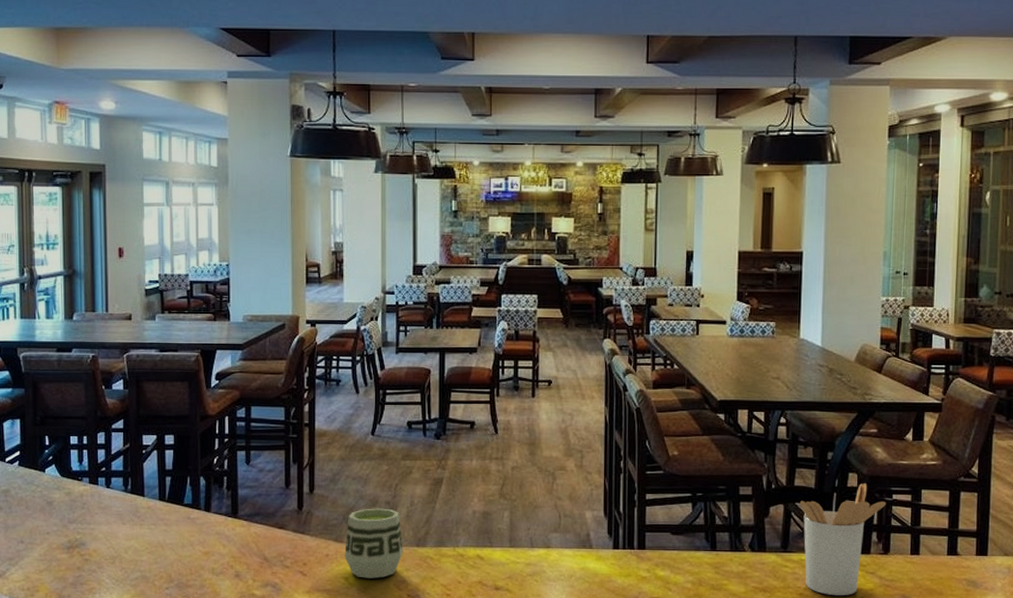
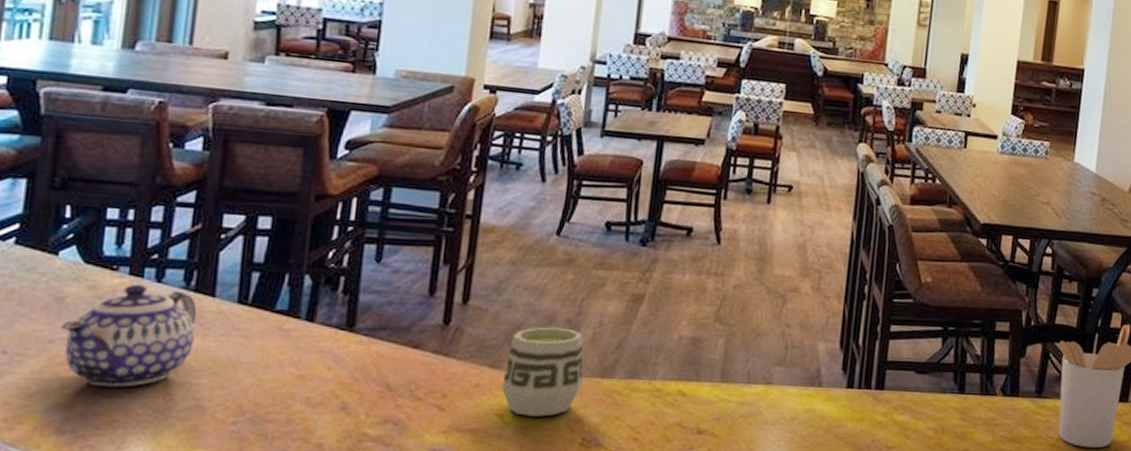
teapot: none [53,490,135,564] -> present [61,284,197,387]

